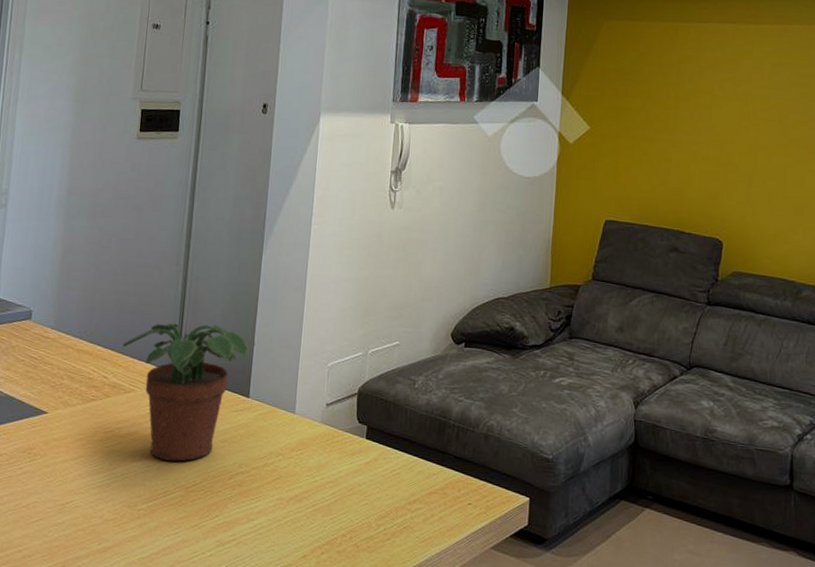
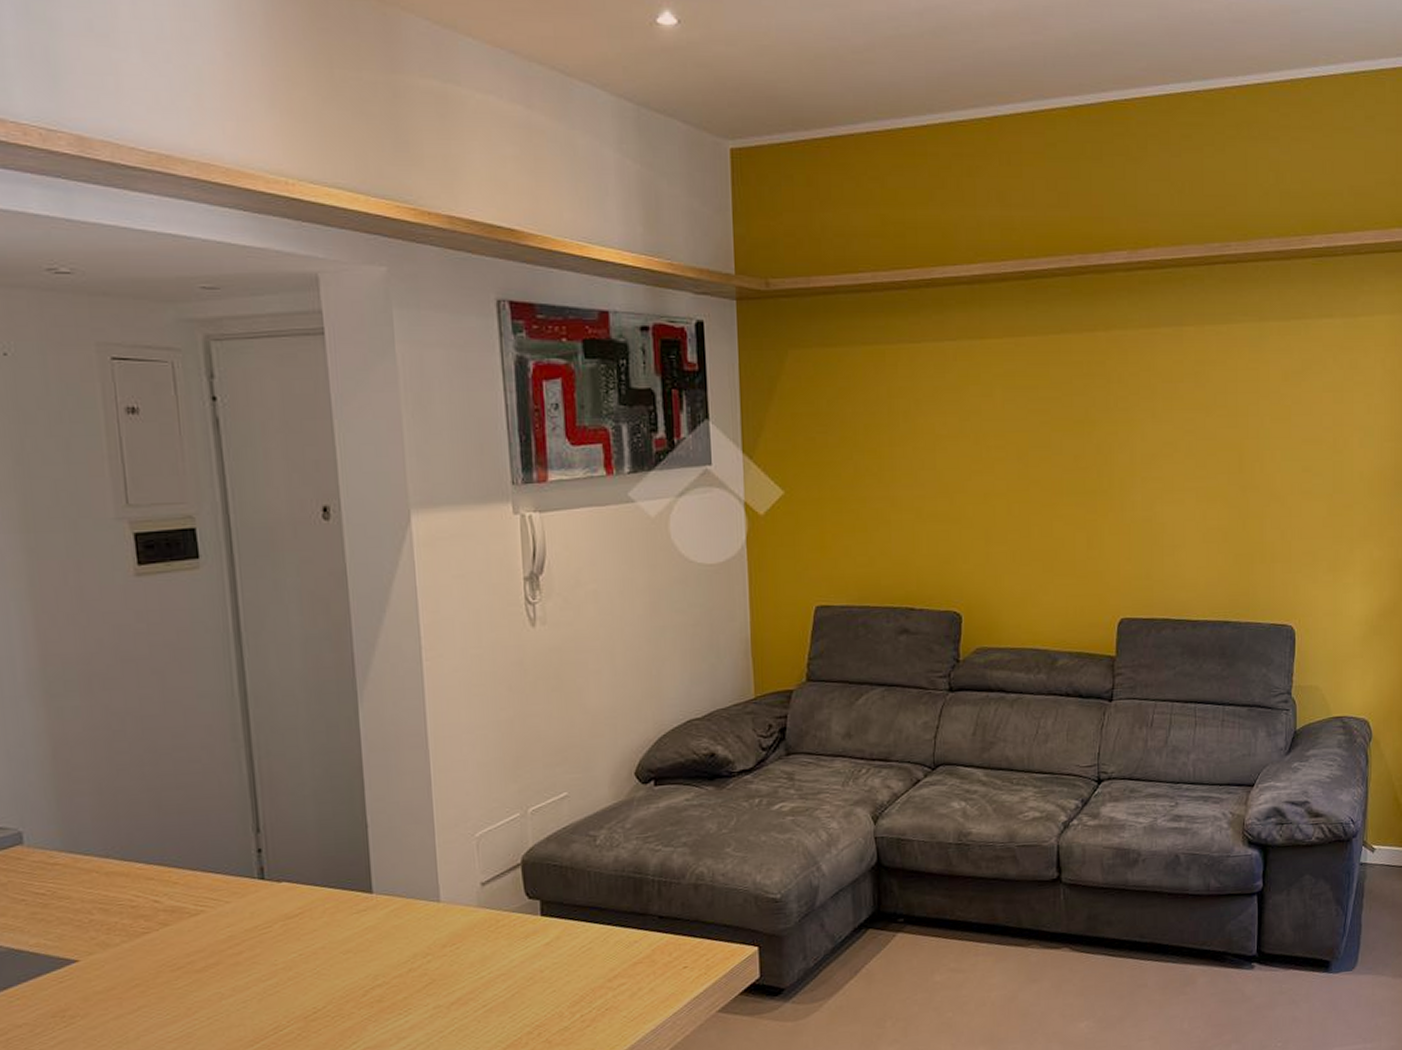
potted plant: present [123,323,248,462] -> none [174,809,360,990]

